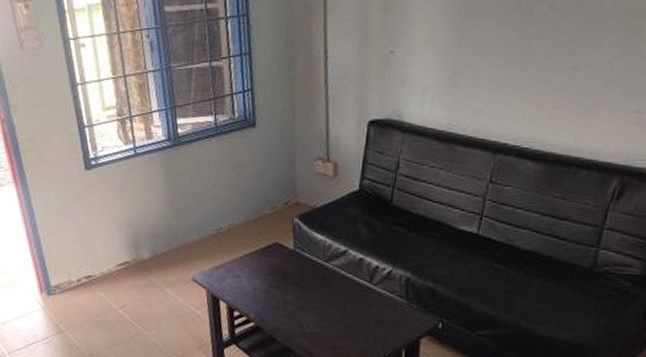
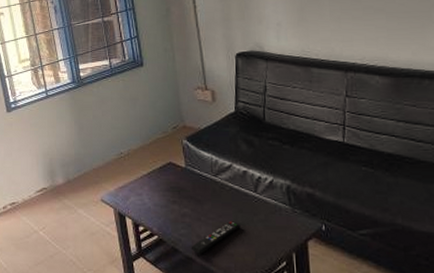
remote control: none [290,311,349,346] -> present [191,220,241,255]

